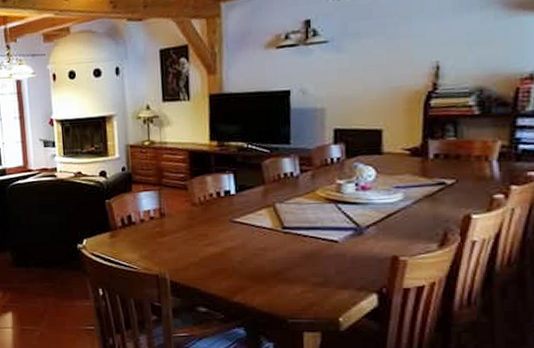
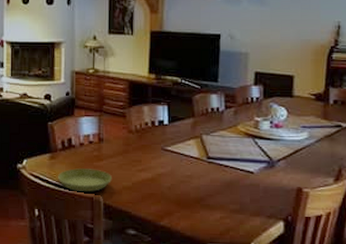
saucer: none [119,245,177,269] -> present [57,168,112,192]

